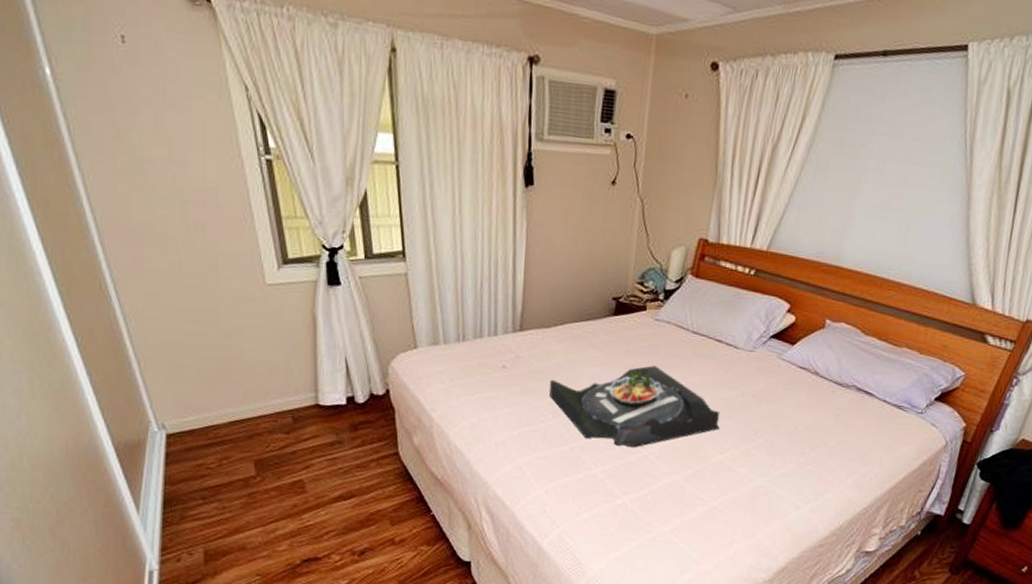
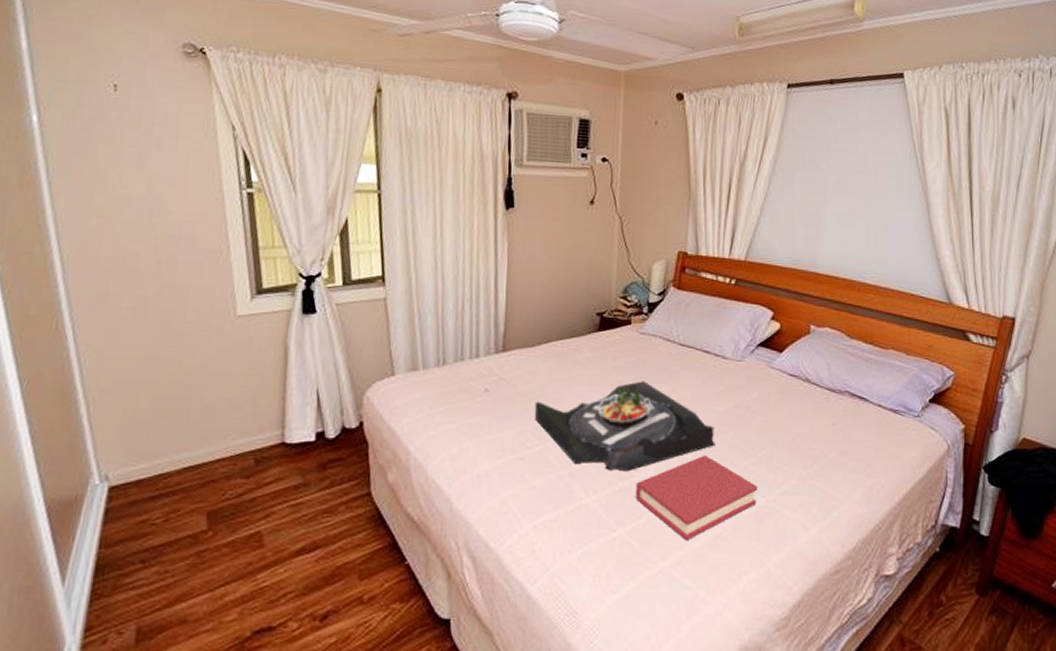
hardback book: none [640,436,756,512] -> present [635,454,757,541]

